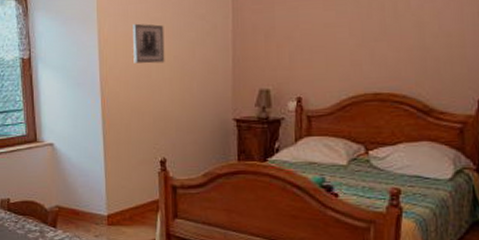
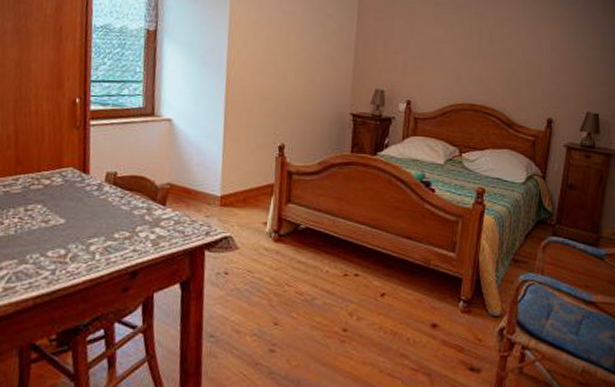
wall art: present [133,23,165,64] -> none [262,12,294,54]

